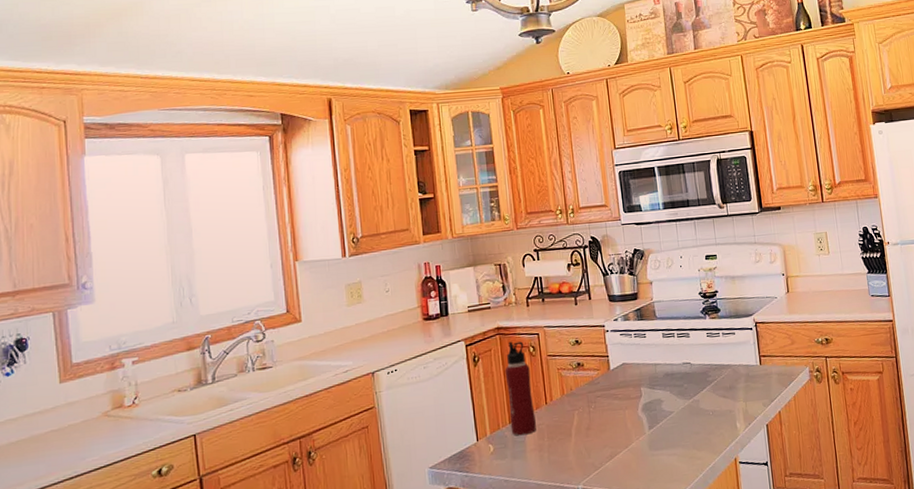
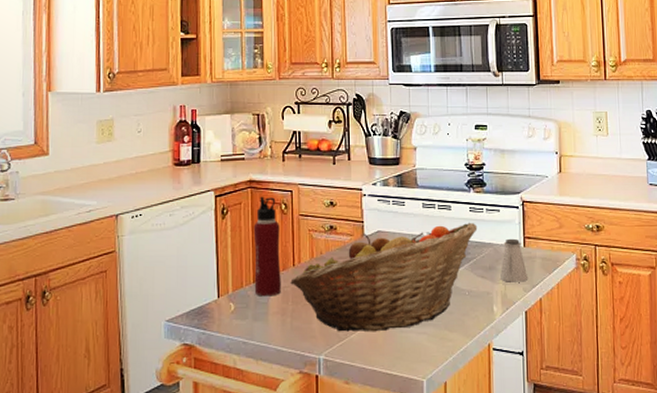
fruit basket: none [544,347,716,462] -> present [290,222,478,332]
saltshaker: none [740,358,767,399] -> present [500,238,529,282]

